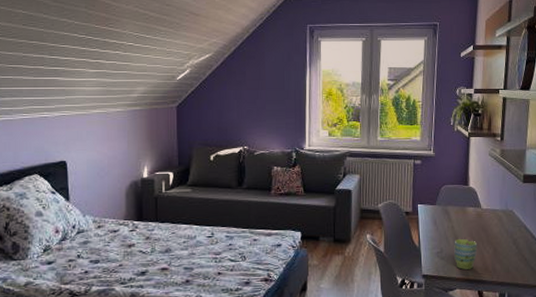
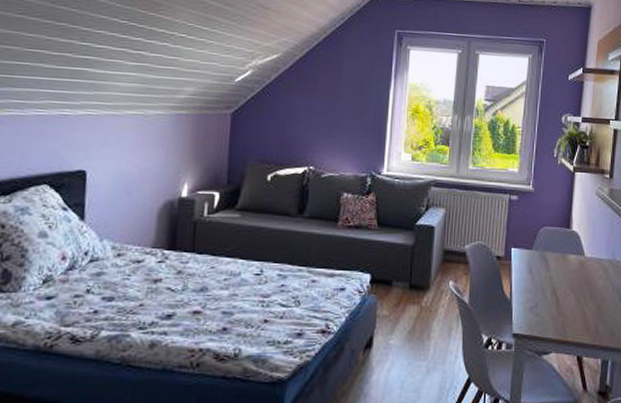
mug: present [454,238,478,270] -> none [551,291,579,329]

